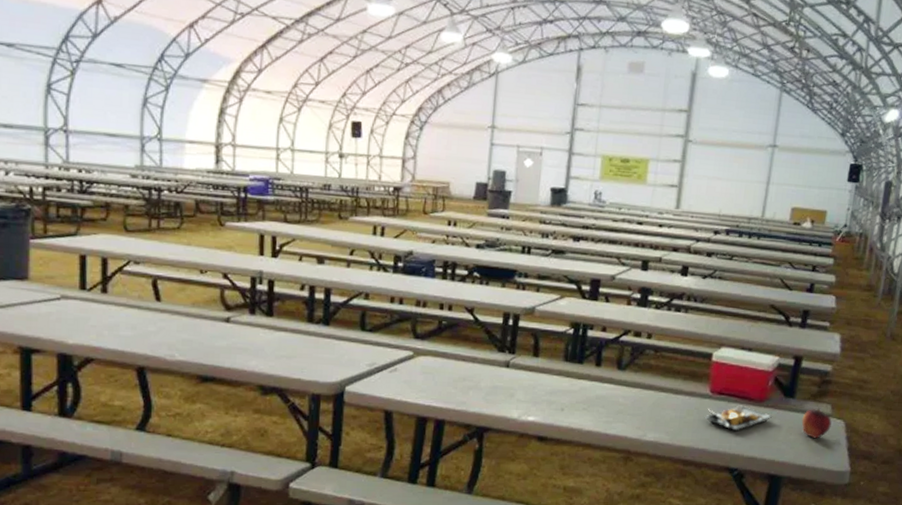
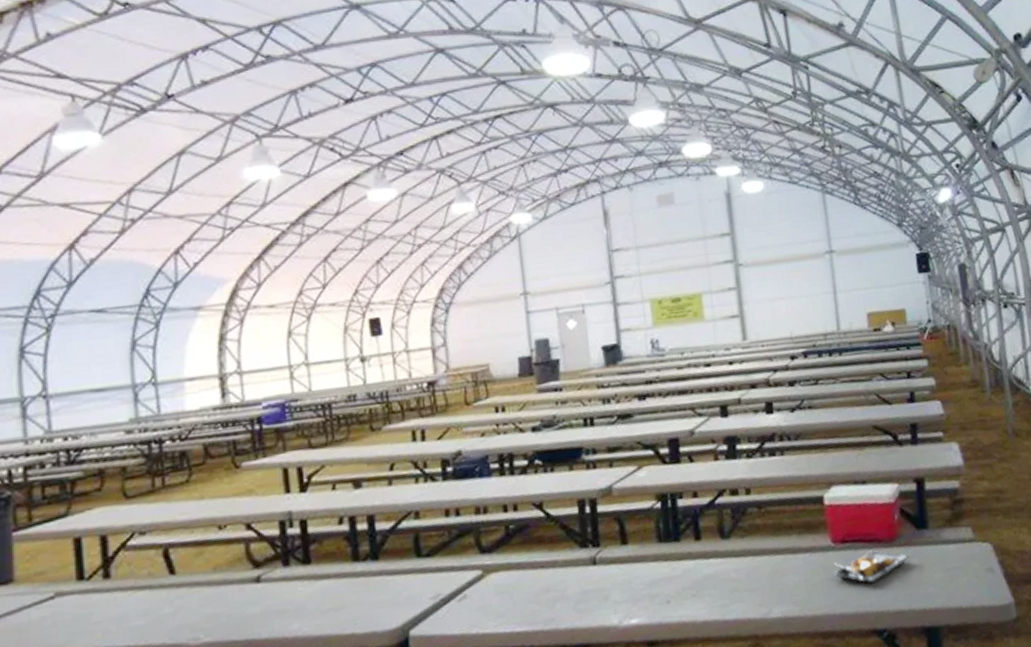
fruit: present [801,408,832,439] -> none [942,534,978,572]

